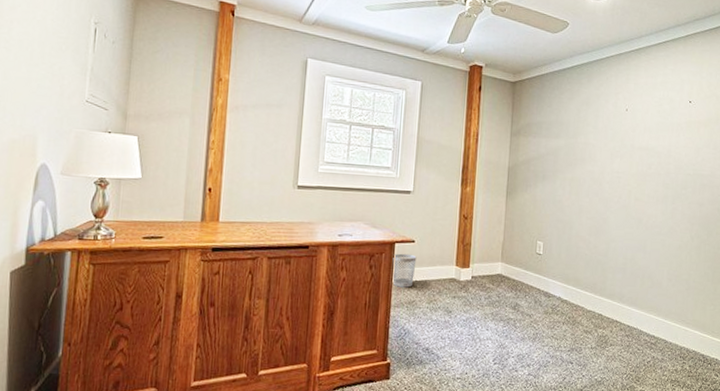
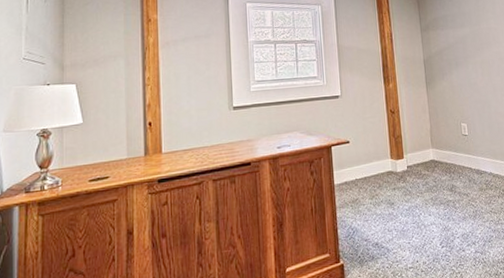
wastebasket: present [392,253,417,288] -> none [331,154,354,188]

